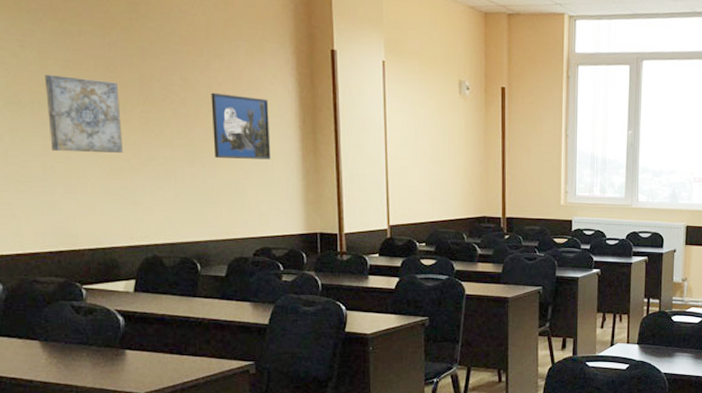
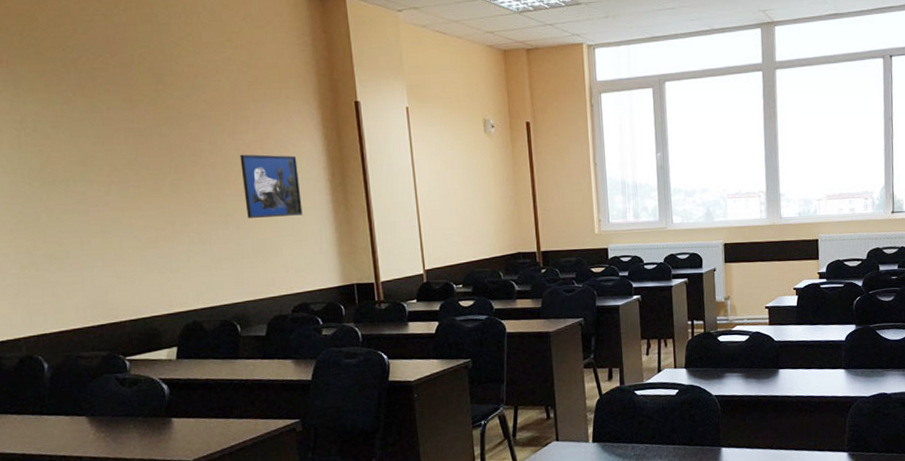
wall art: present [45,74,124,153] -> none [78,151,158,227]

